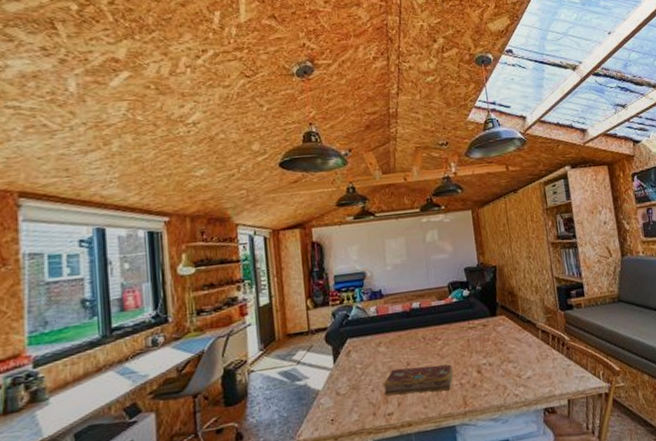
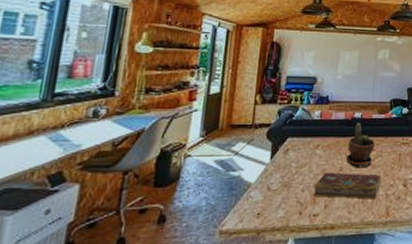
potted plant: none [410,312,440,361] -> present [345,122,376,168]

